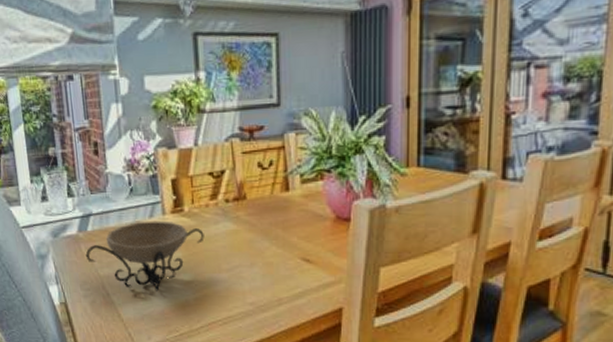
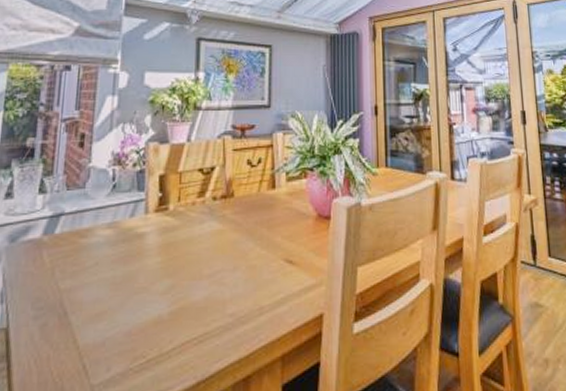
decorative bowl: present [85,220,205,292] -> none [46,220,188,306]

